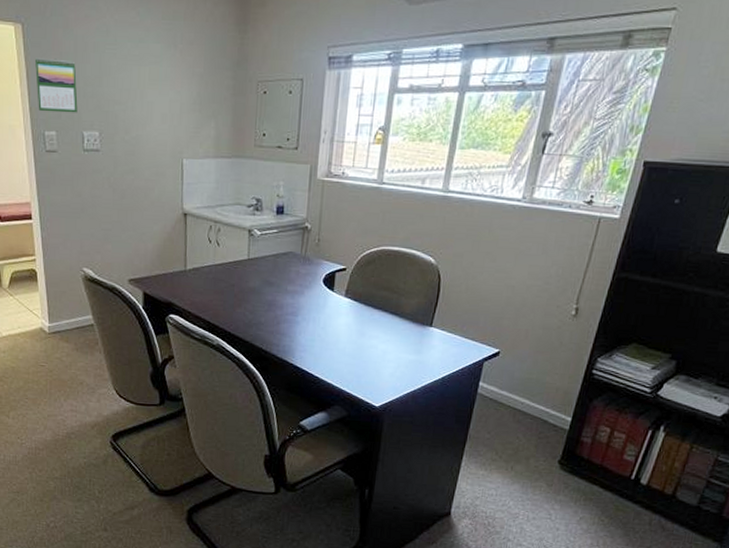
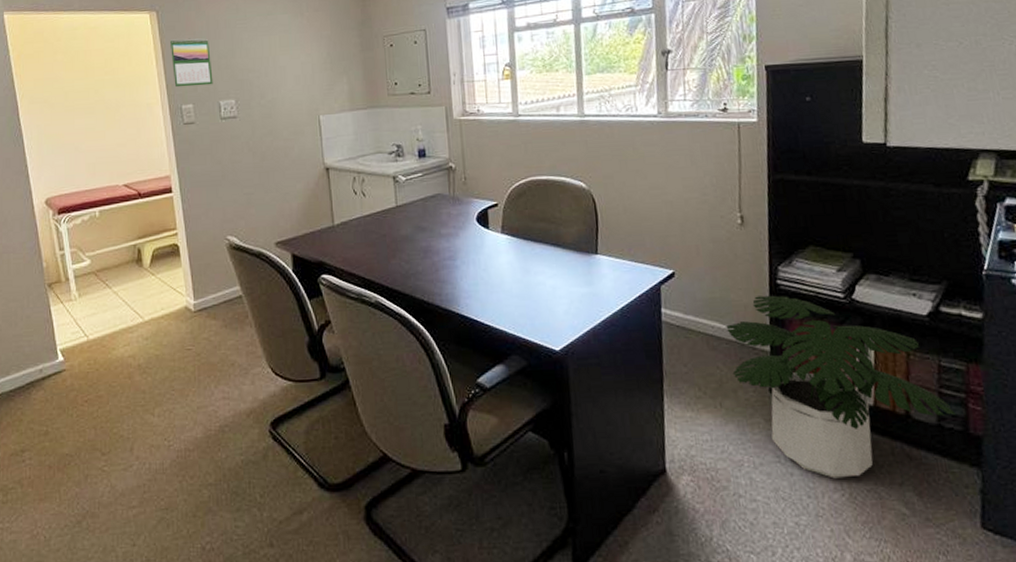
potted plant: none [529,381,716,537] -> present [725,295,956,479]

